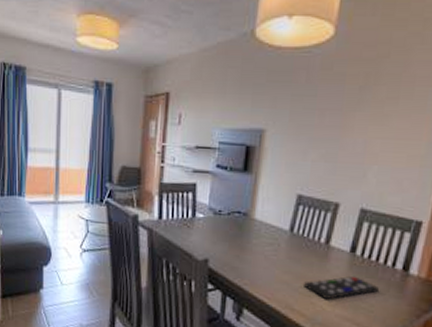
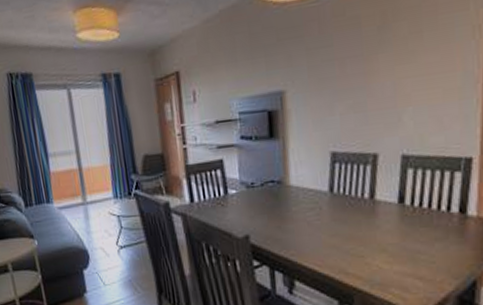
remote control: present [304,276,379,300] -> none [355,227,436,258]

